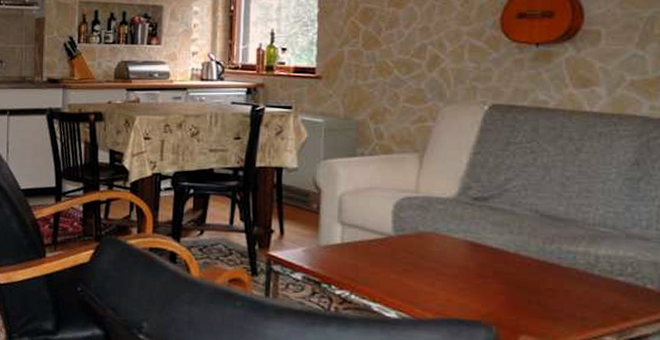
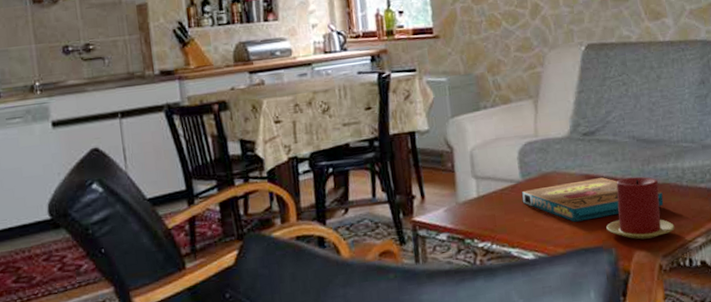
pizza box: none [391,246,566,292] -> present [521,177,664,222]
candle: none [488,253,577,325] -> present [606,176,675,240]

